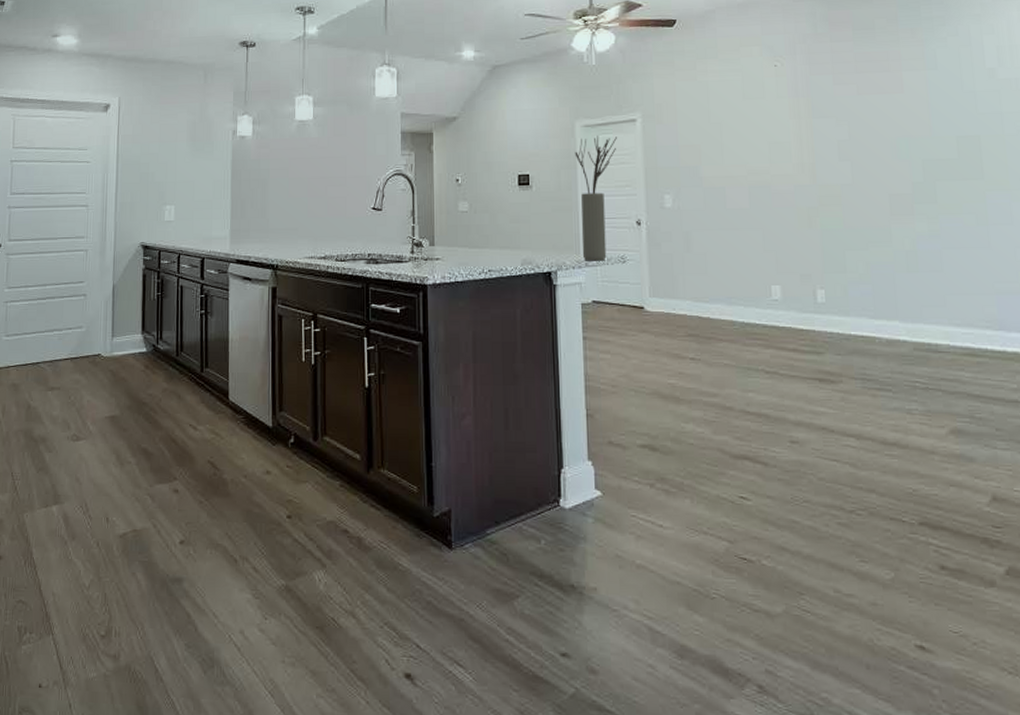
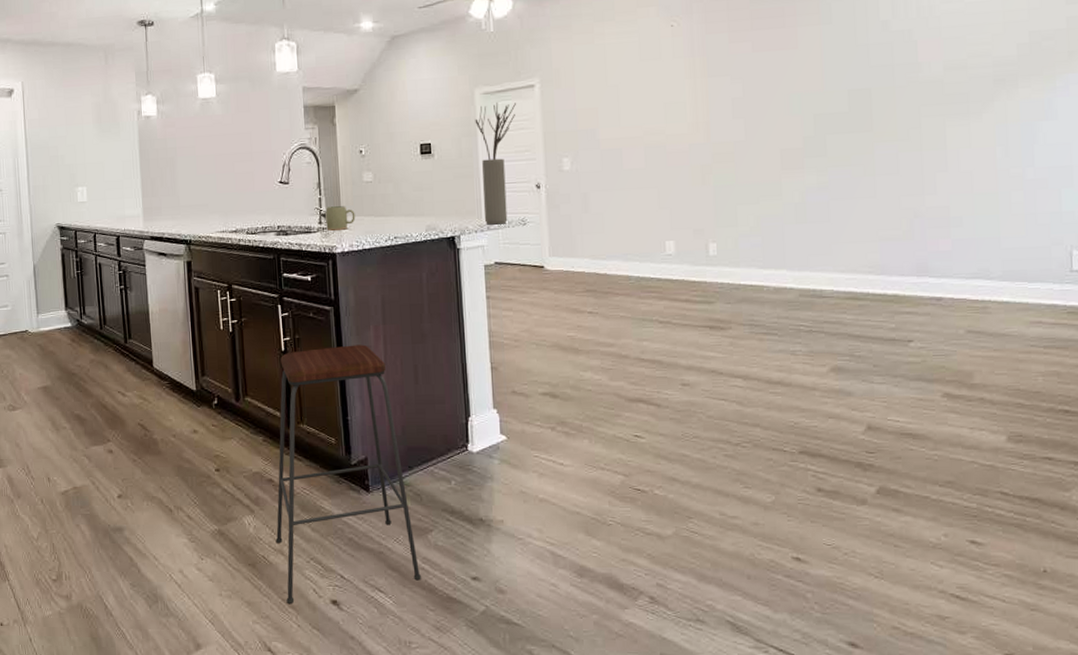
bar stool: none [347,384,505,675] -> present [275,344,421,603]
mug: none [418,236,449,261] -> present [325,206,356,231]

